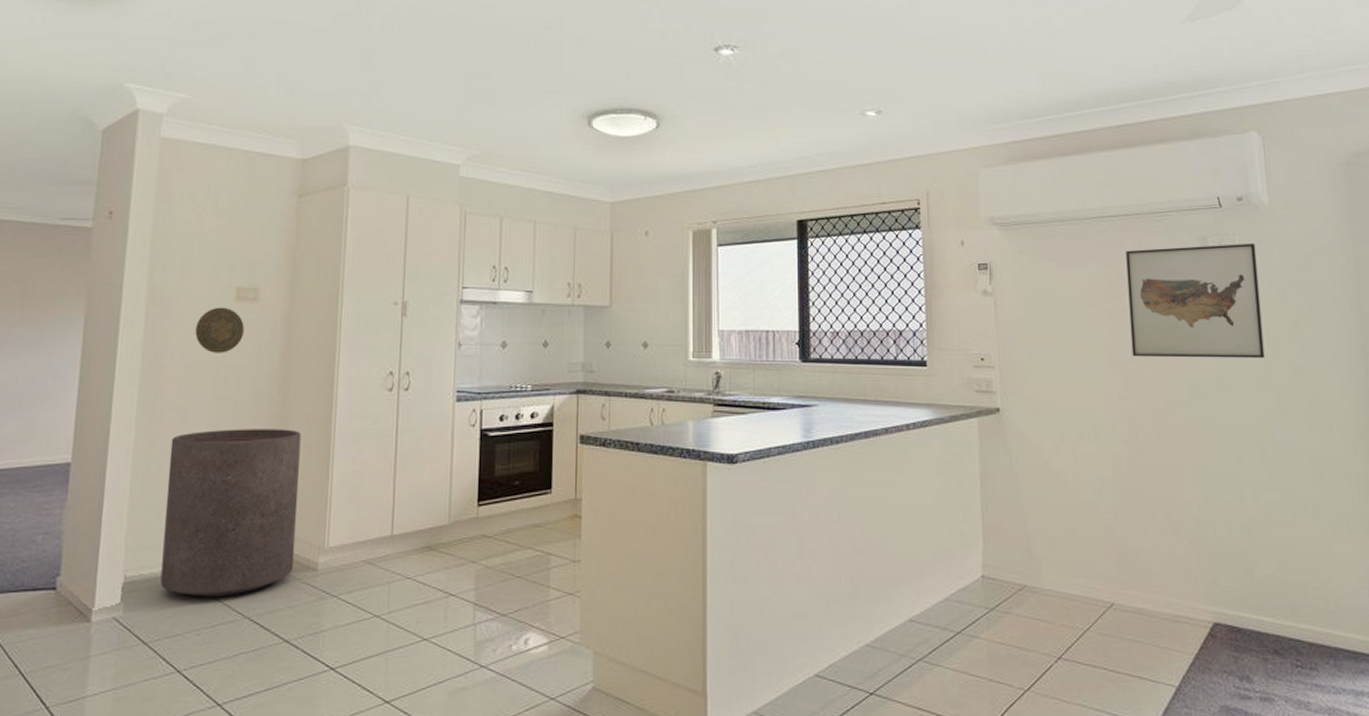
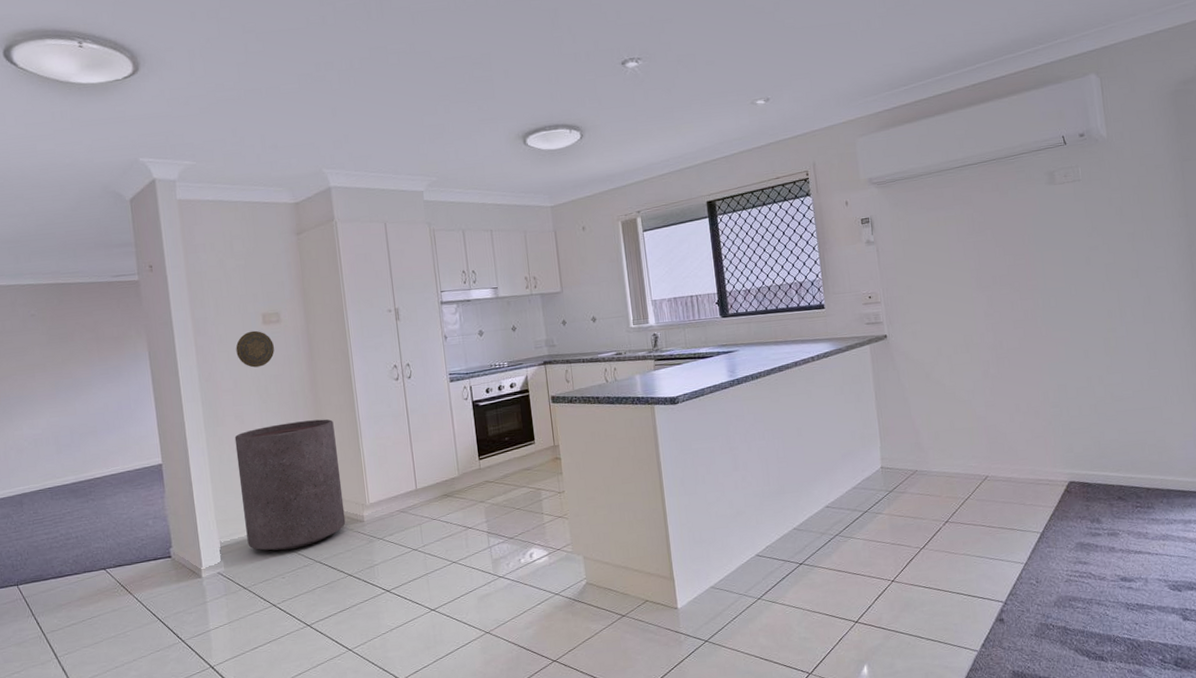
wall art: present [1126,243,1265,359] -> none [985,171,1106,280]

